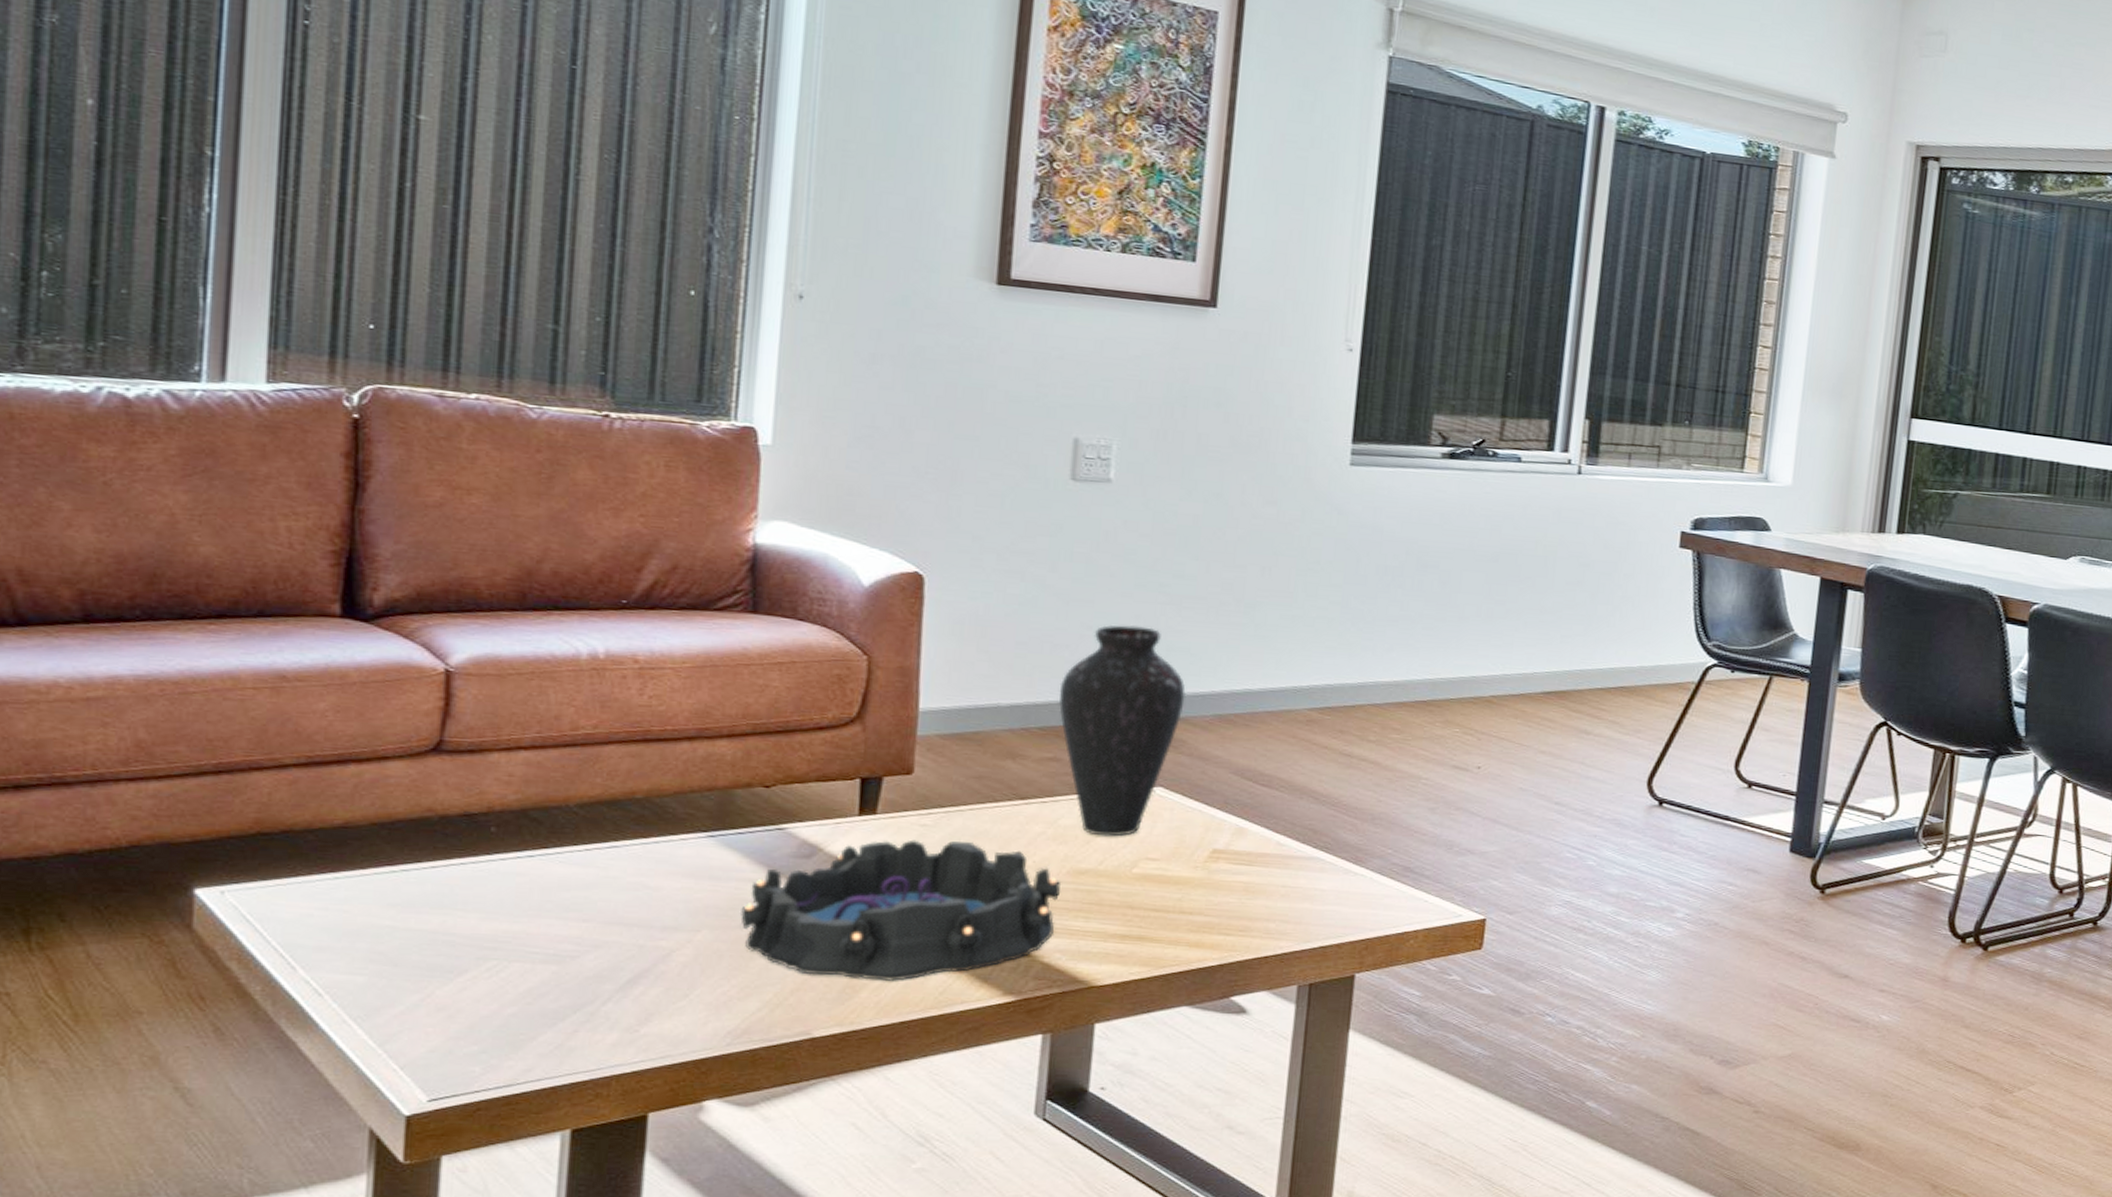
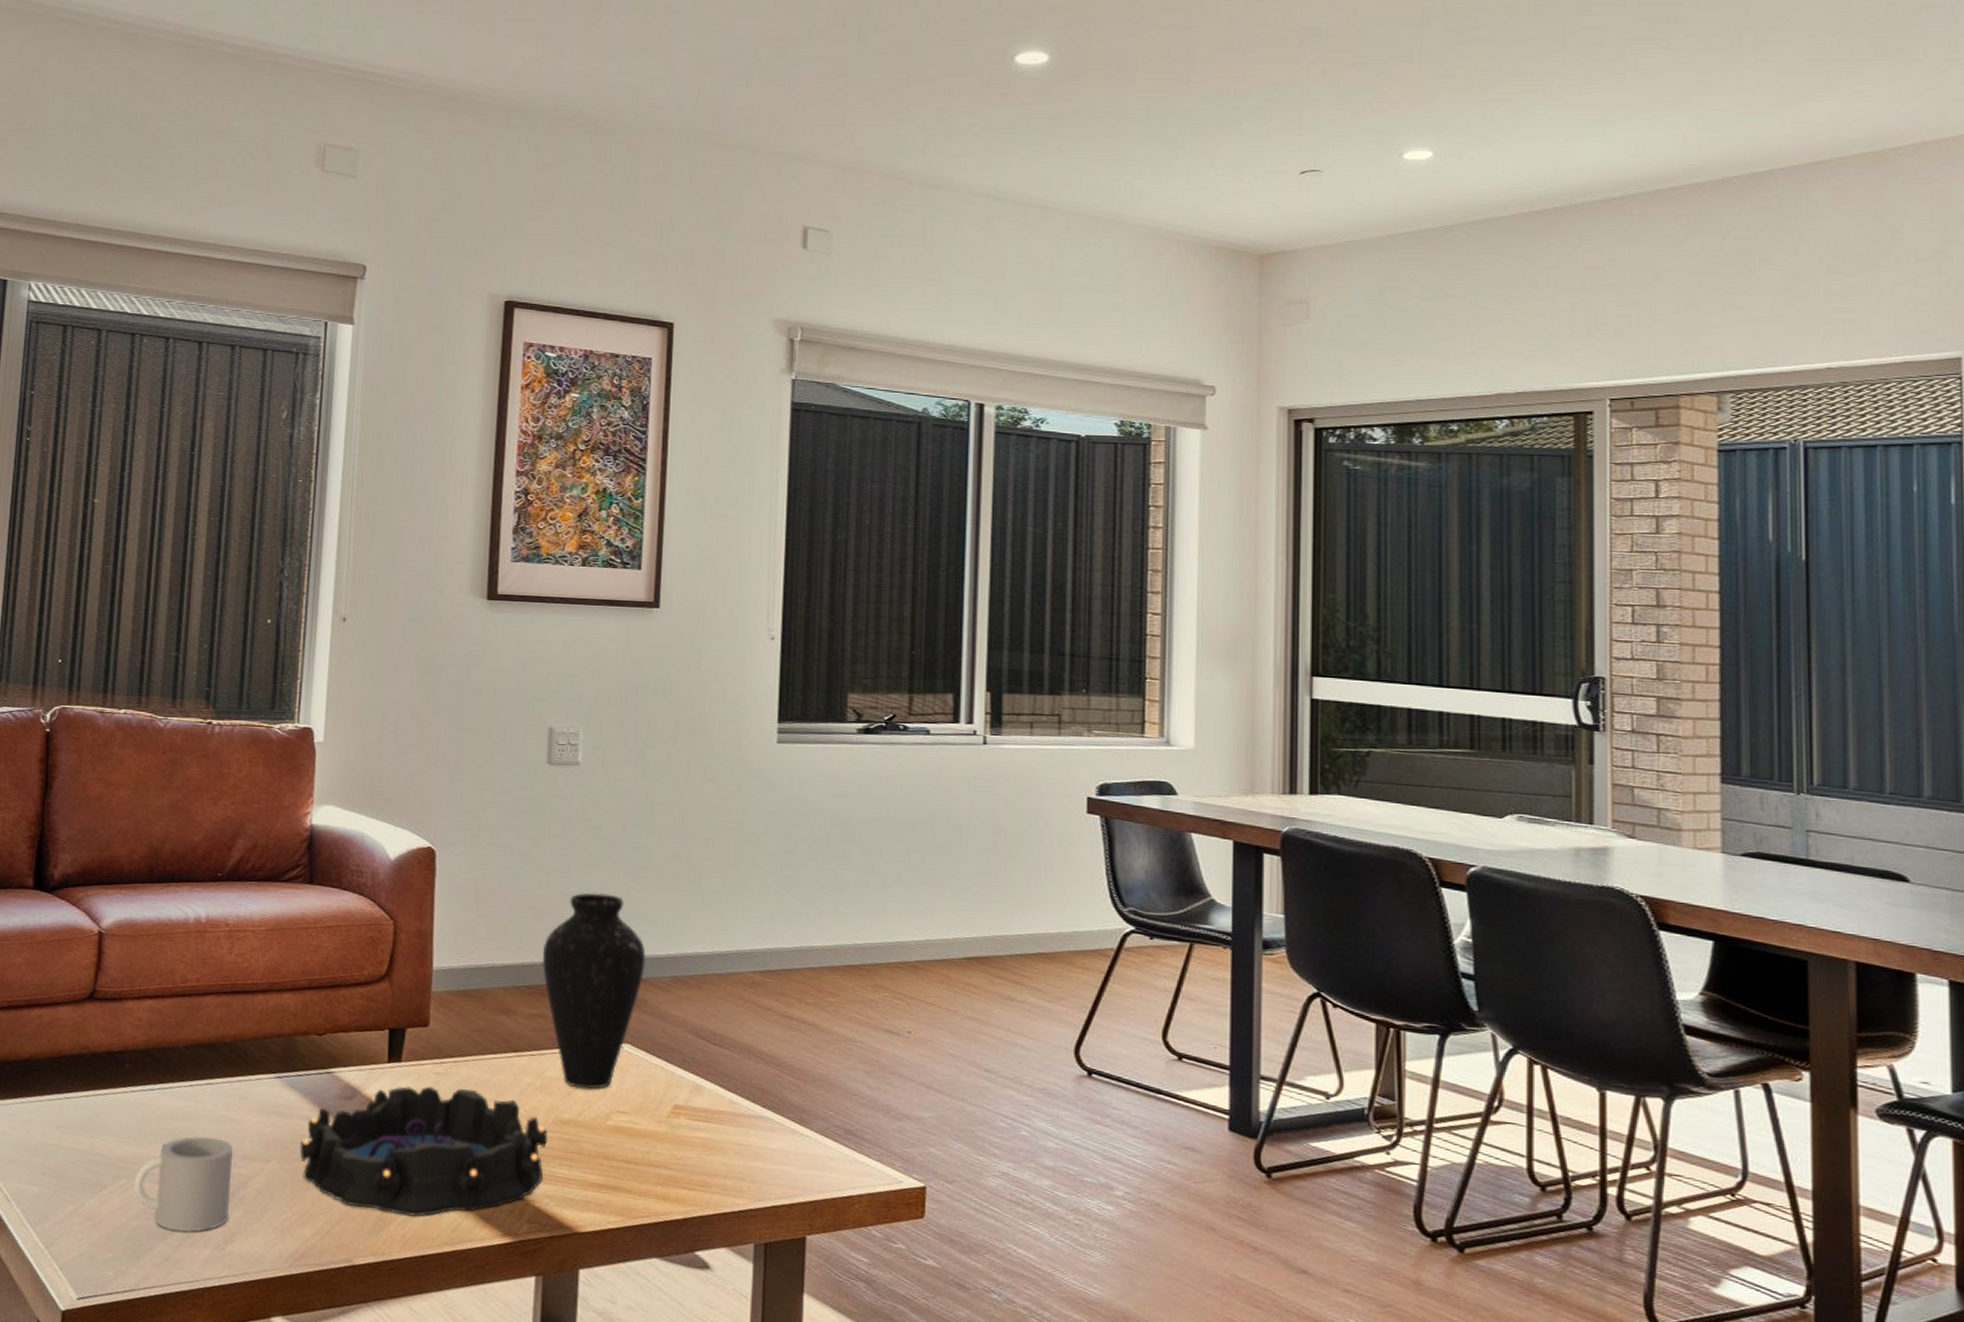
mug: none [507,906,649,1017] -> present [133,1135,234,1233]

